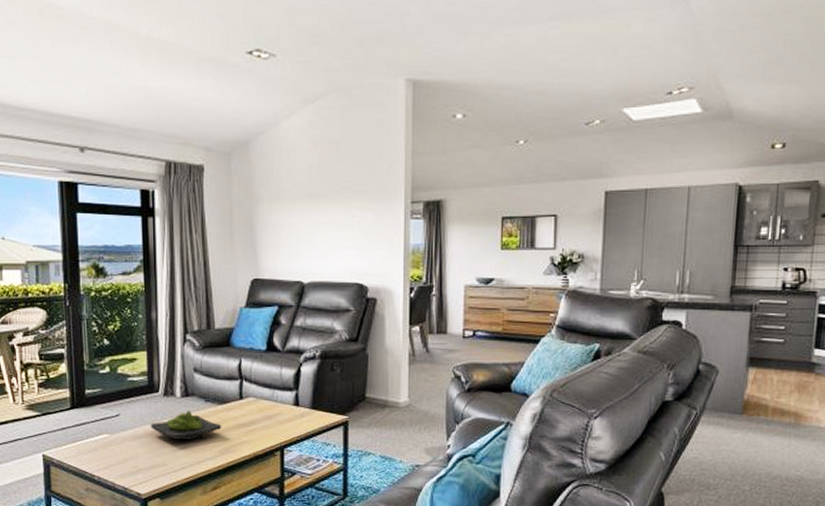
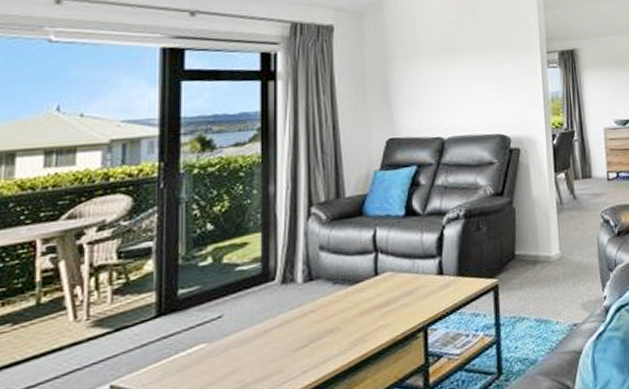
wasabi: present [150,410,222,440] -> none [263,298,353,338]

